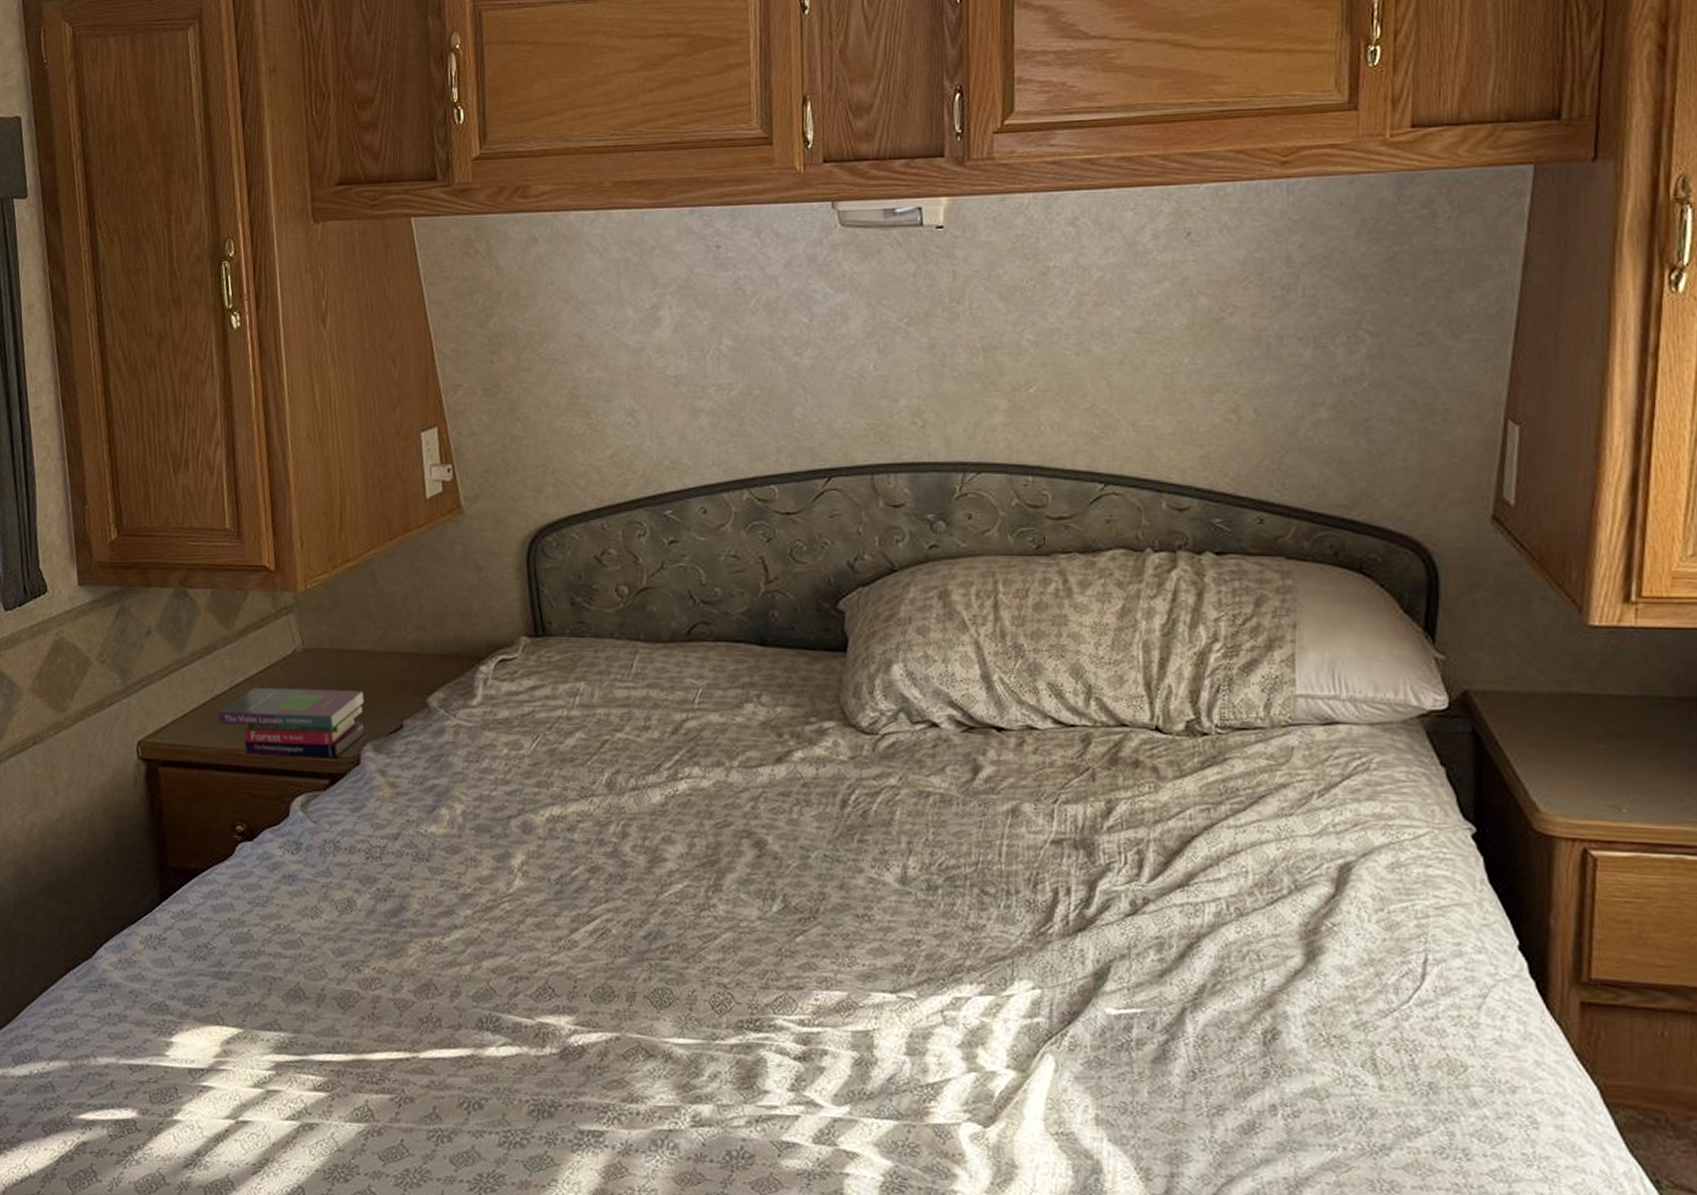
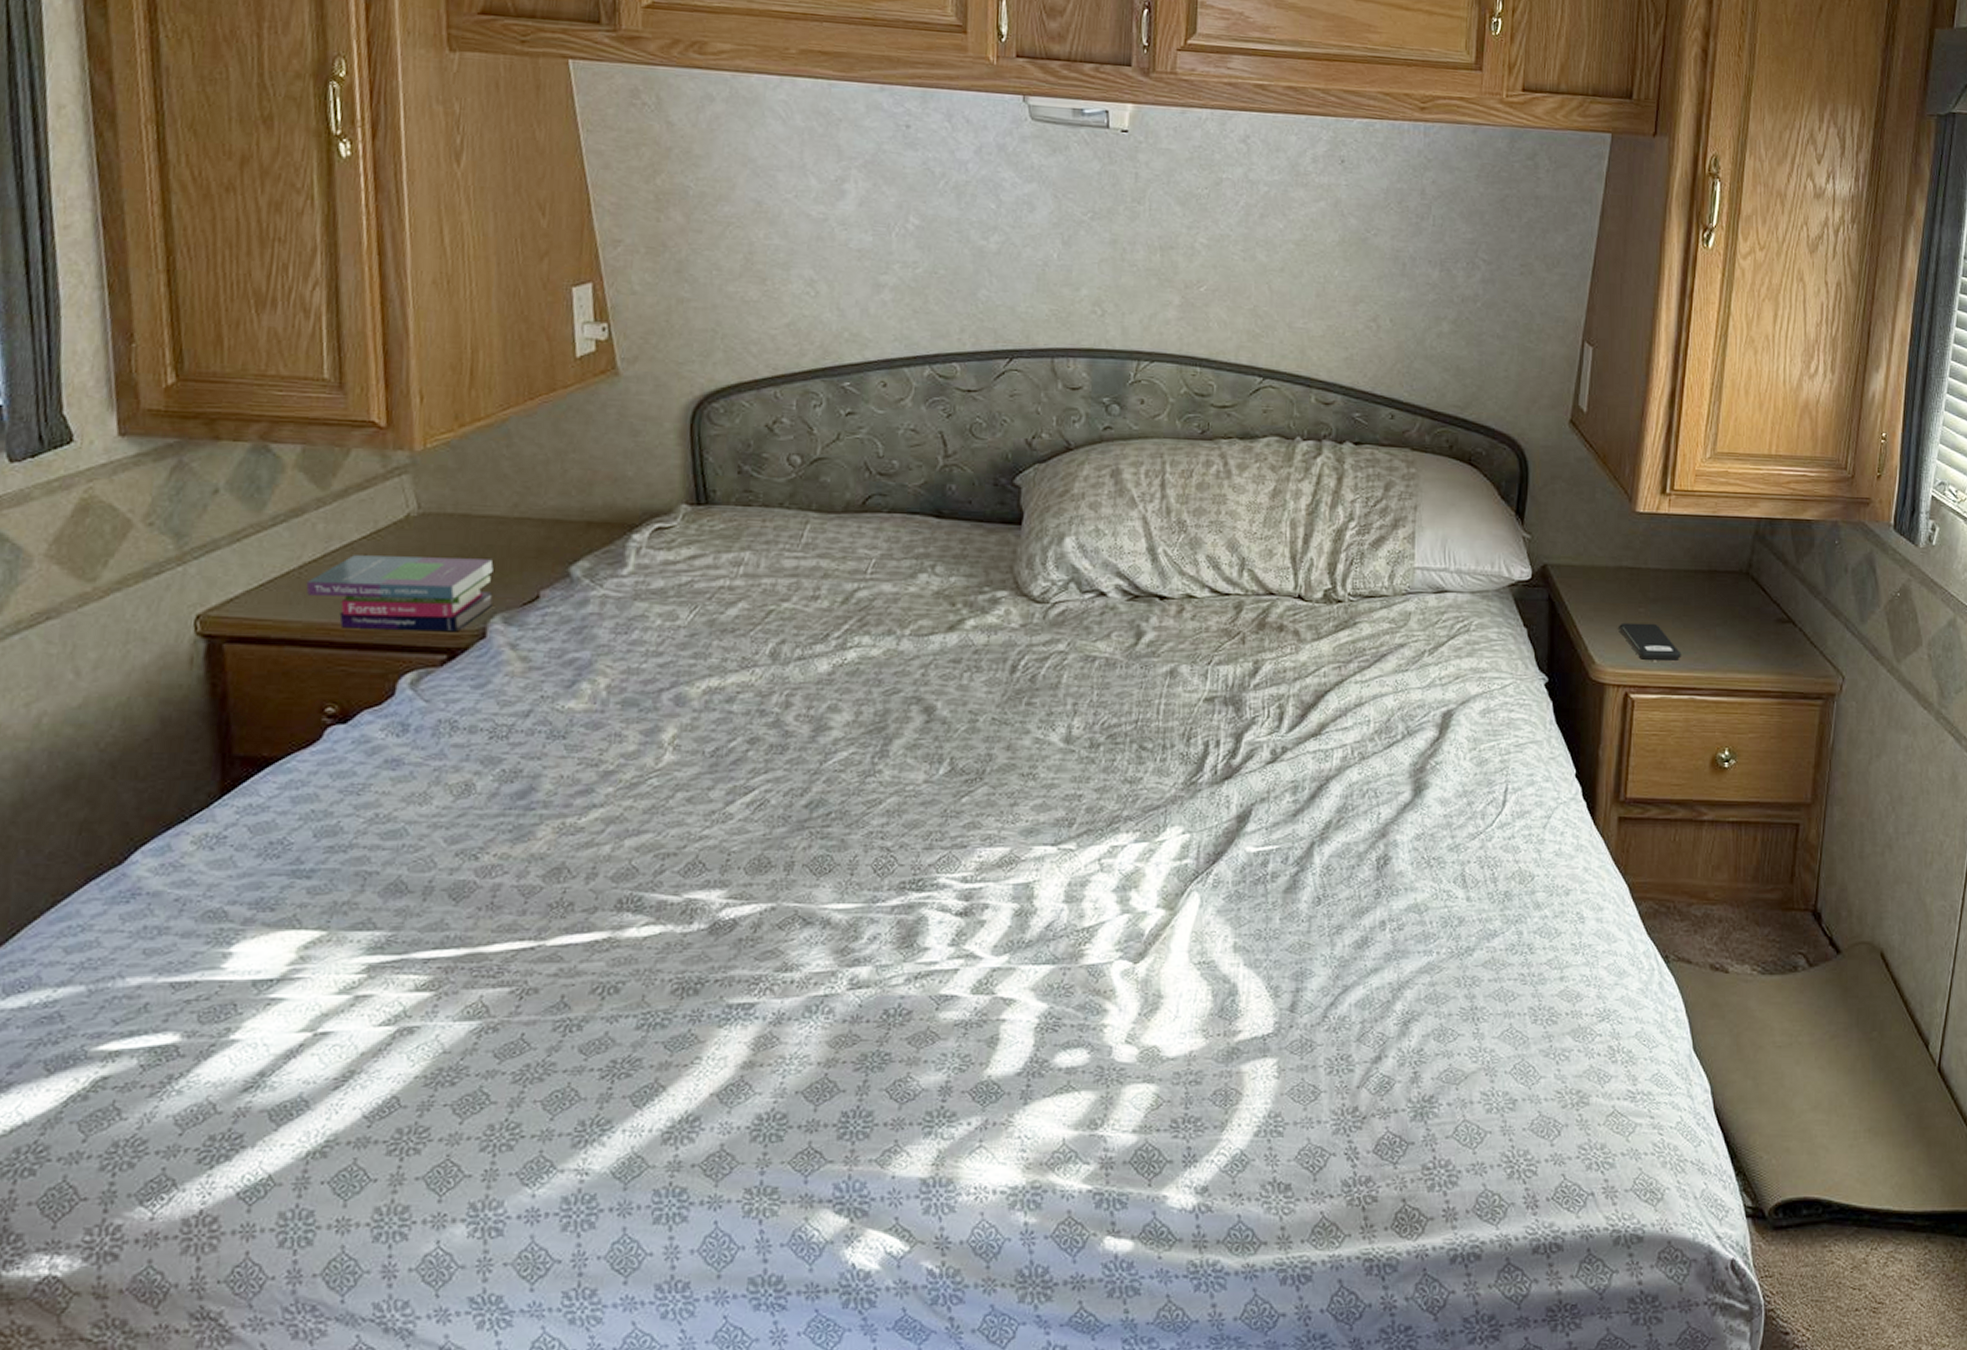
phone: none [1571,762,1662,810] -> present [1619,622,1681,660]

